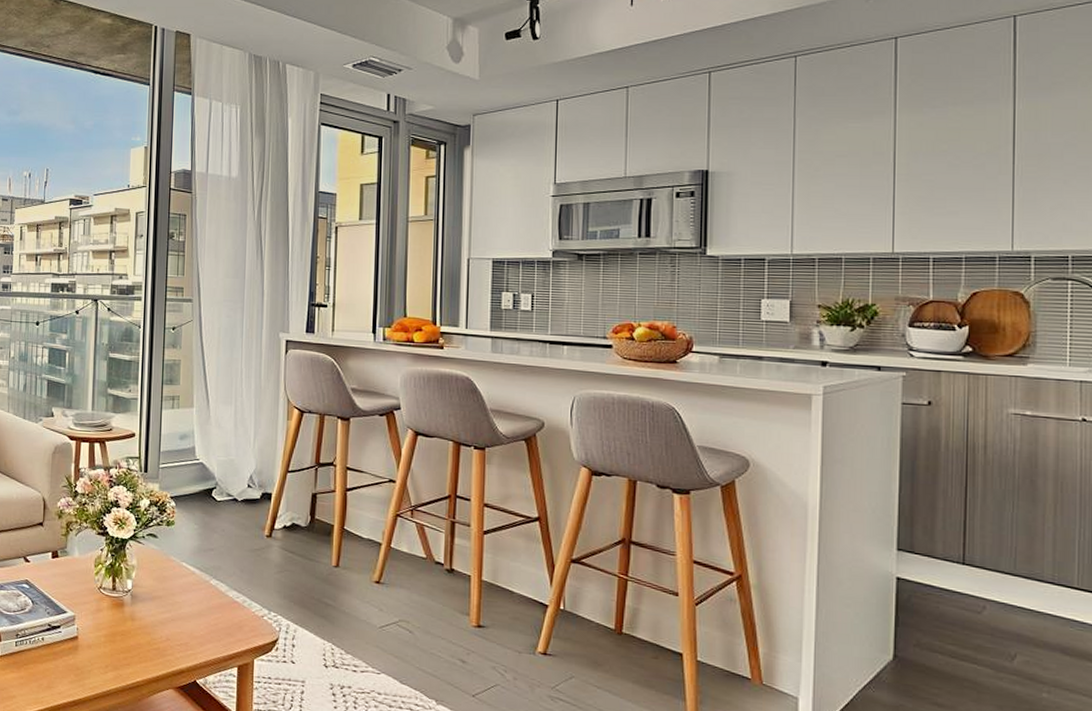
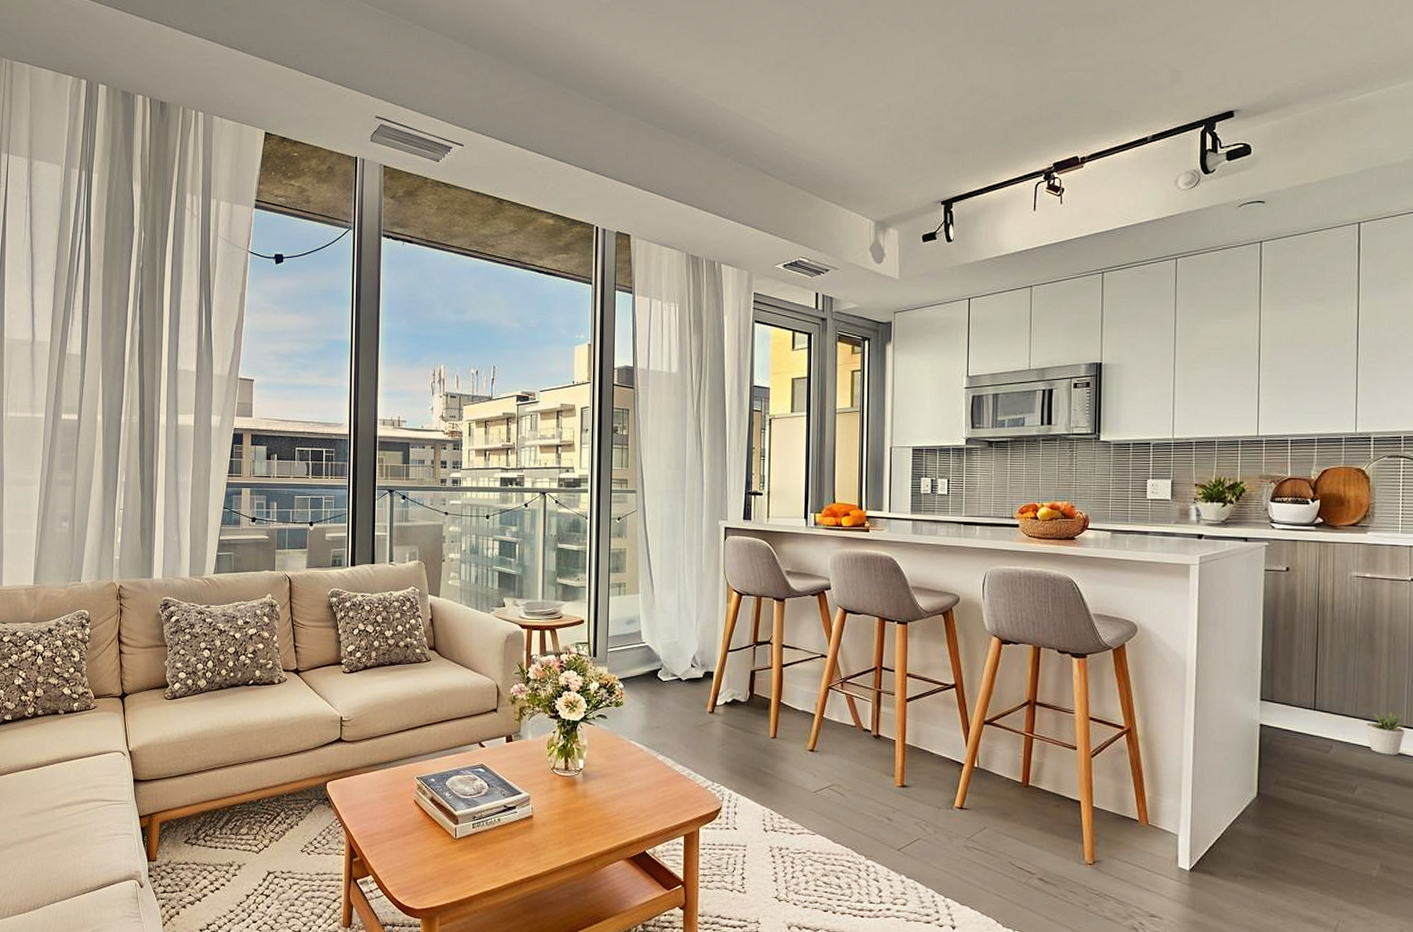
potted plant: none [1026,570,1076,621] -> present [1365,712,1405,755]

